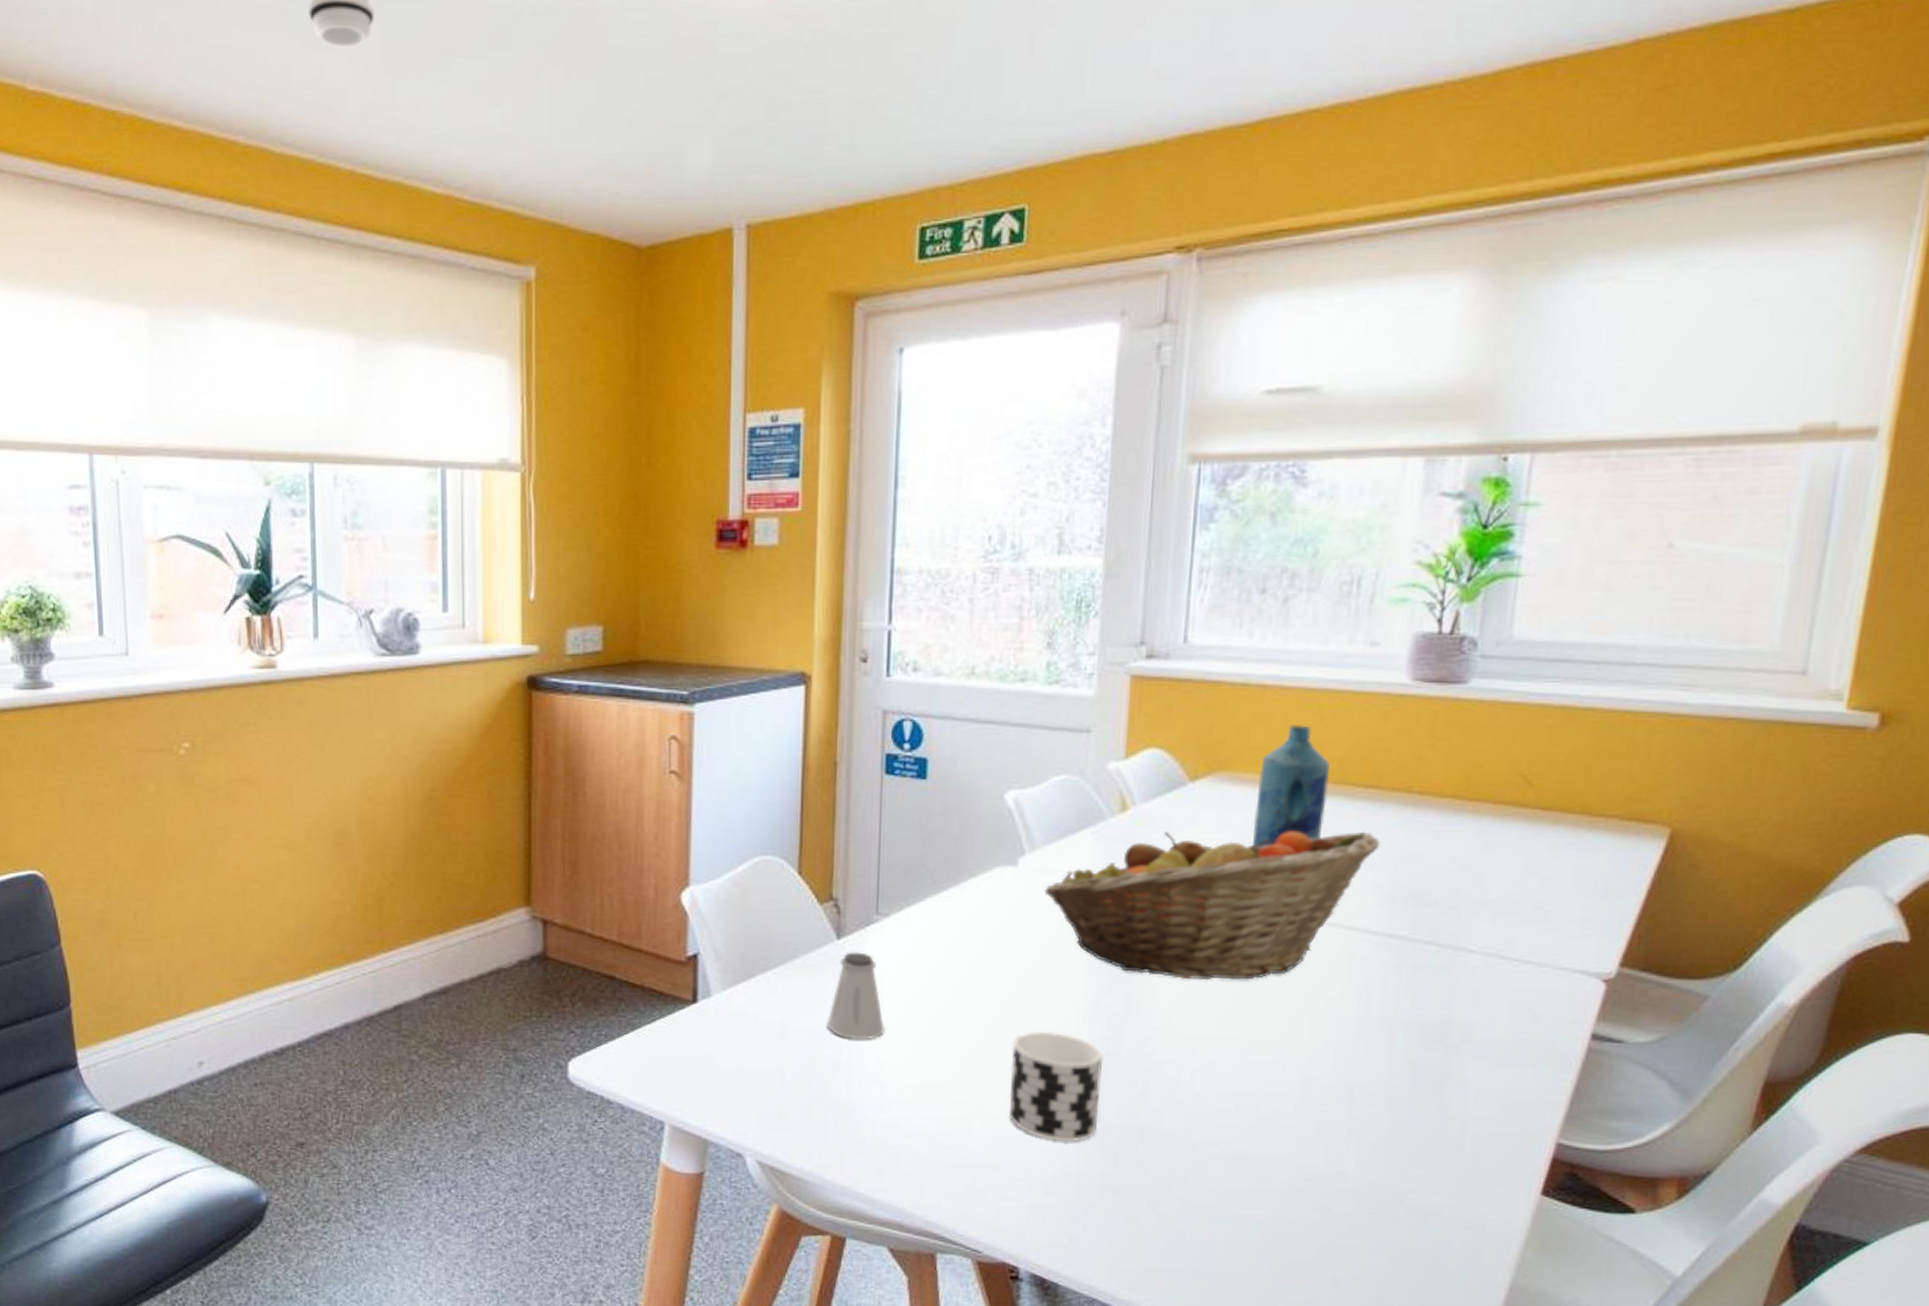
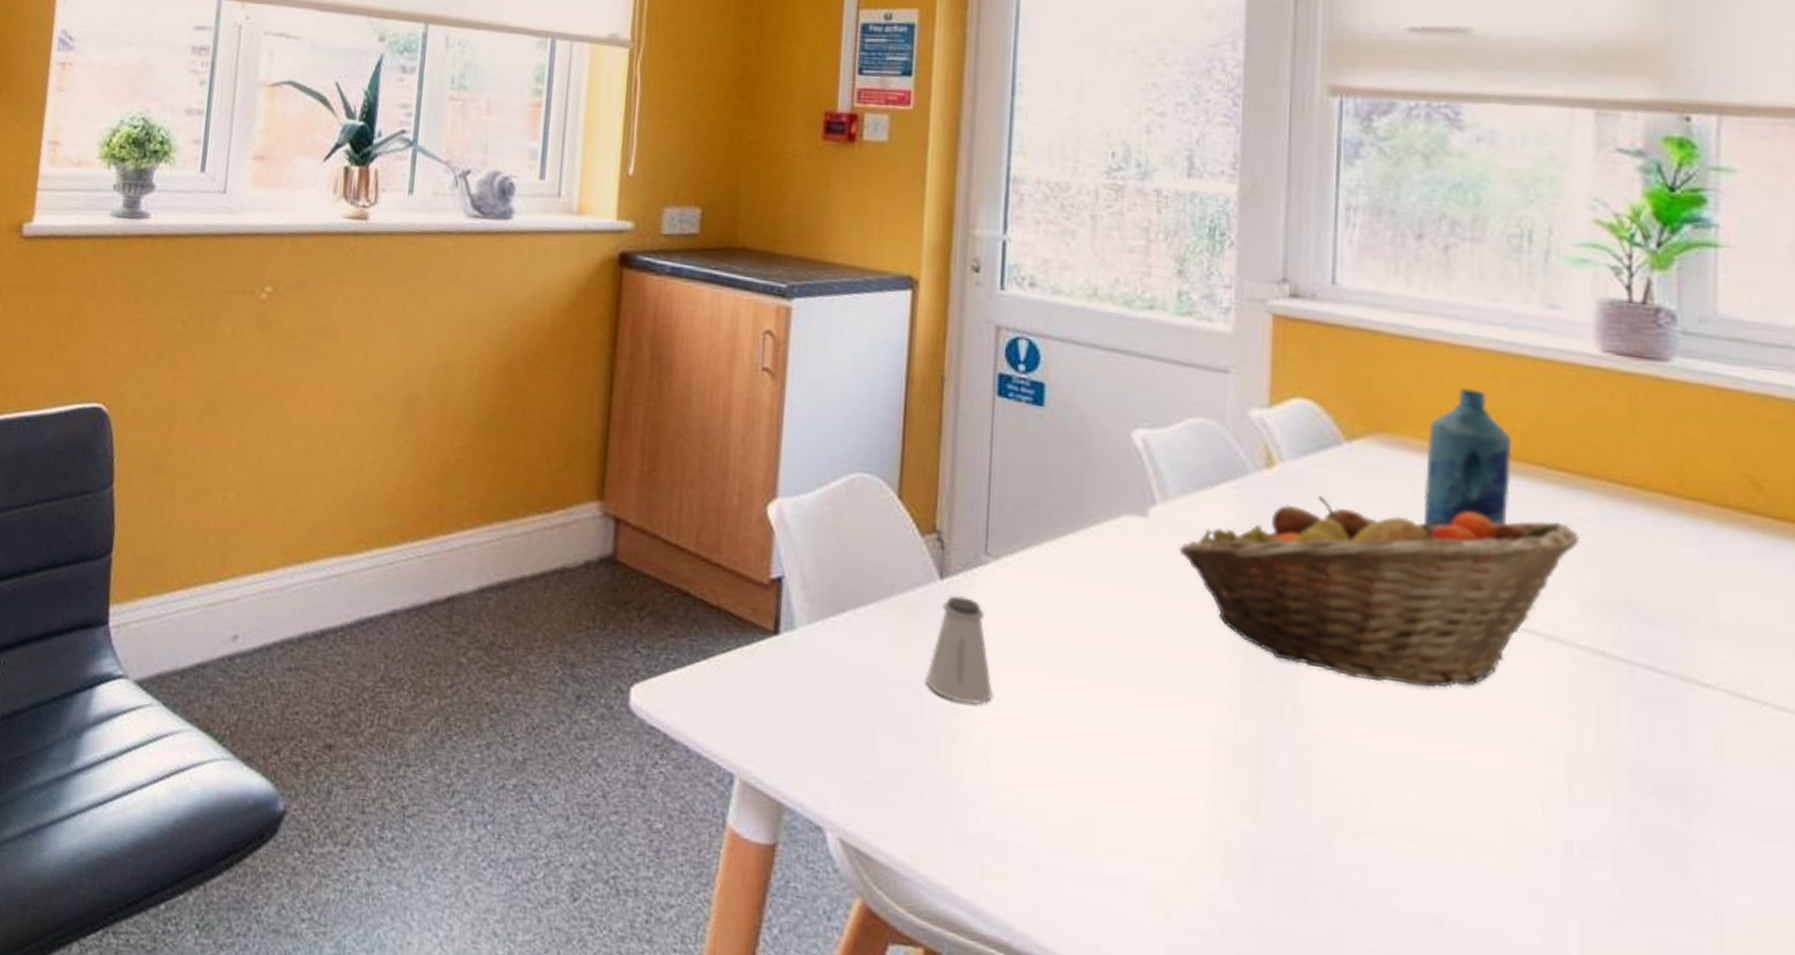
cup: present [1010,1031,1104,1142] -> none [1141,719,1255,868]

